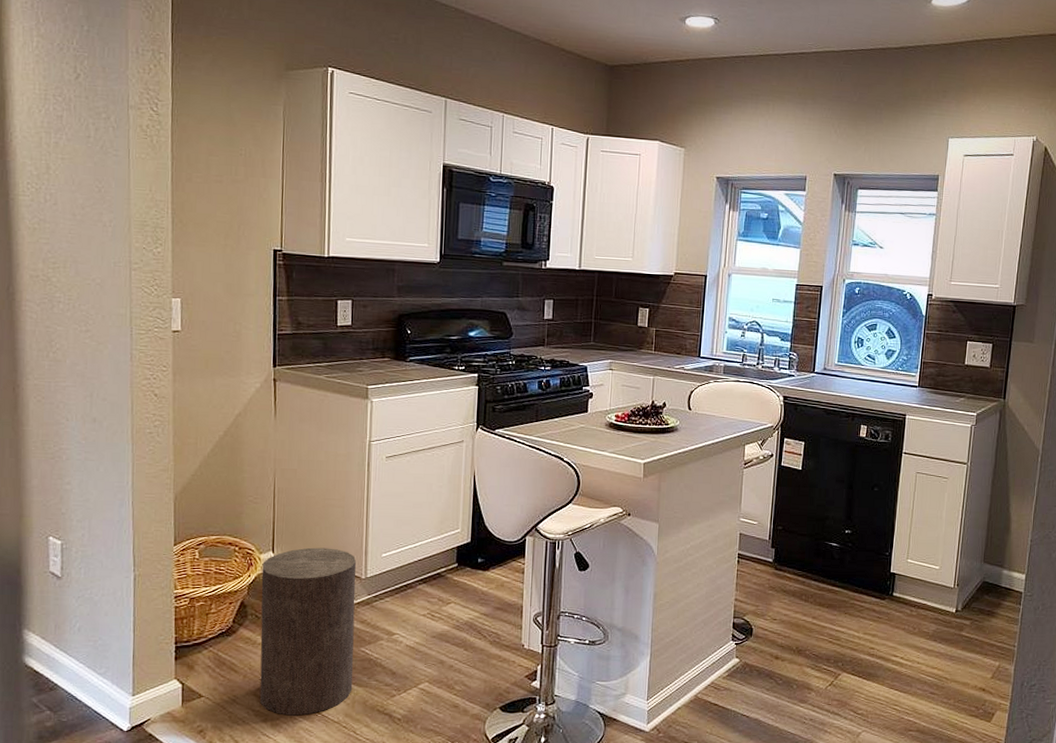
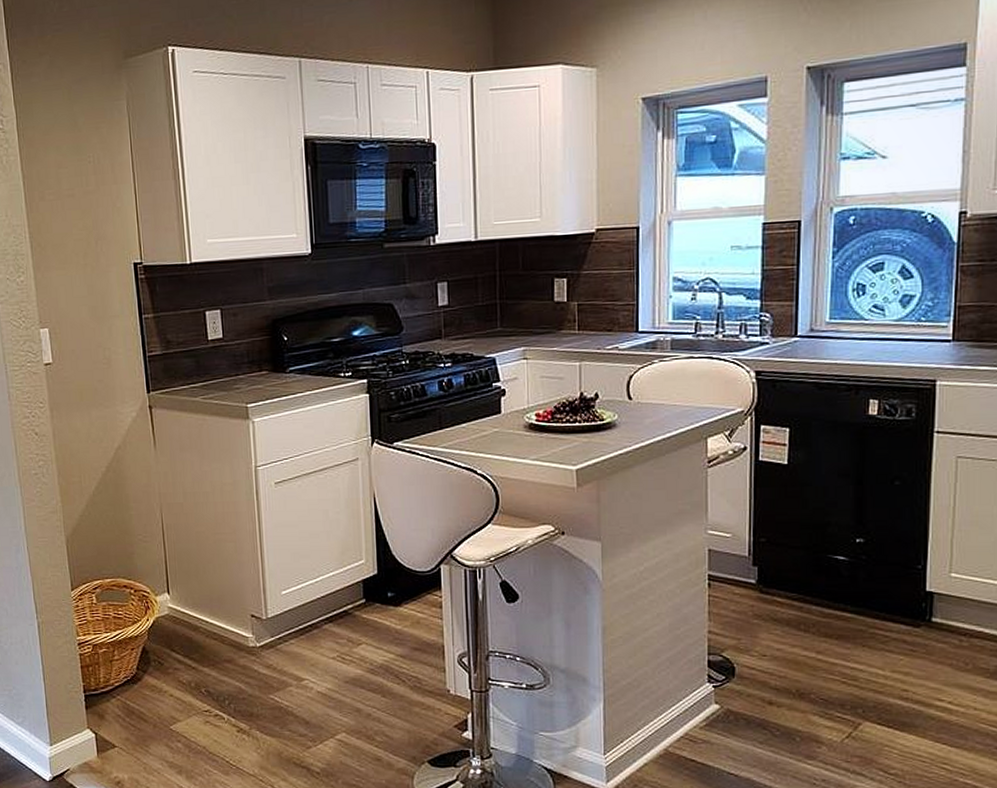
stool: present [259,547,356,716] -> none [159,587,265,768]

